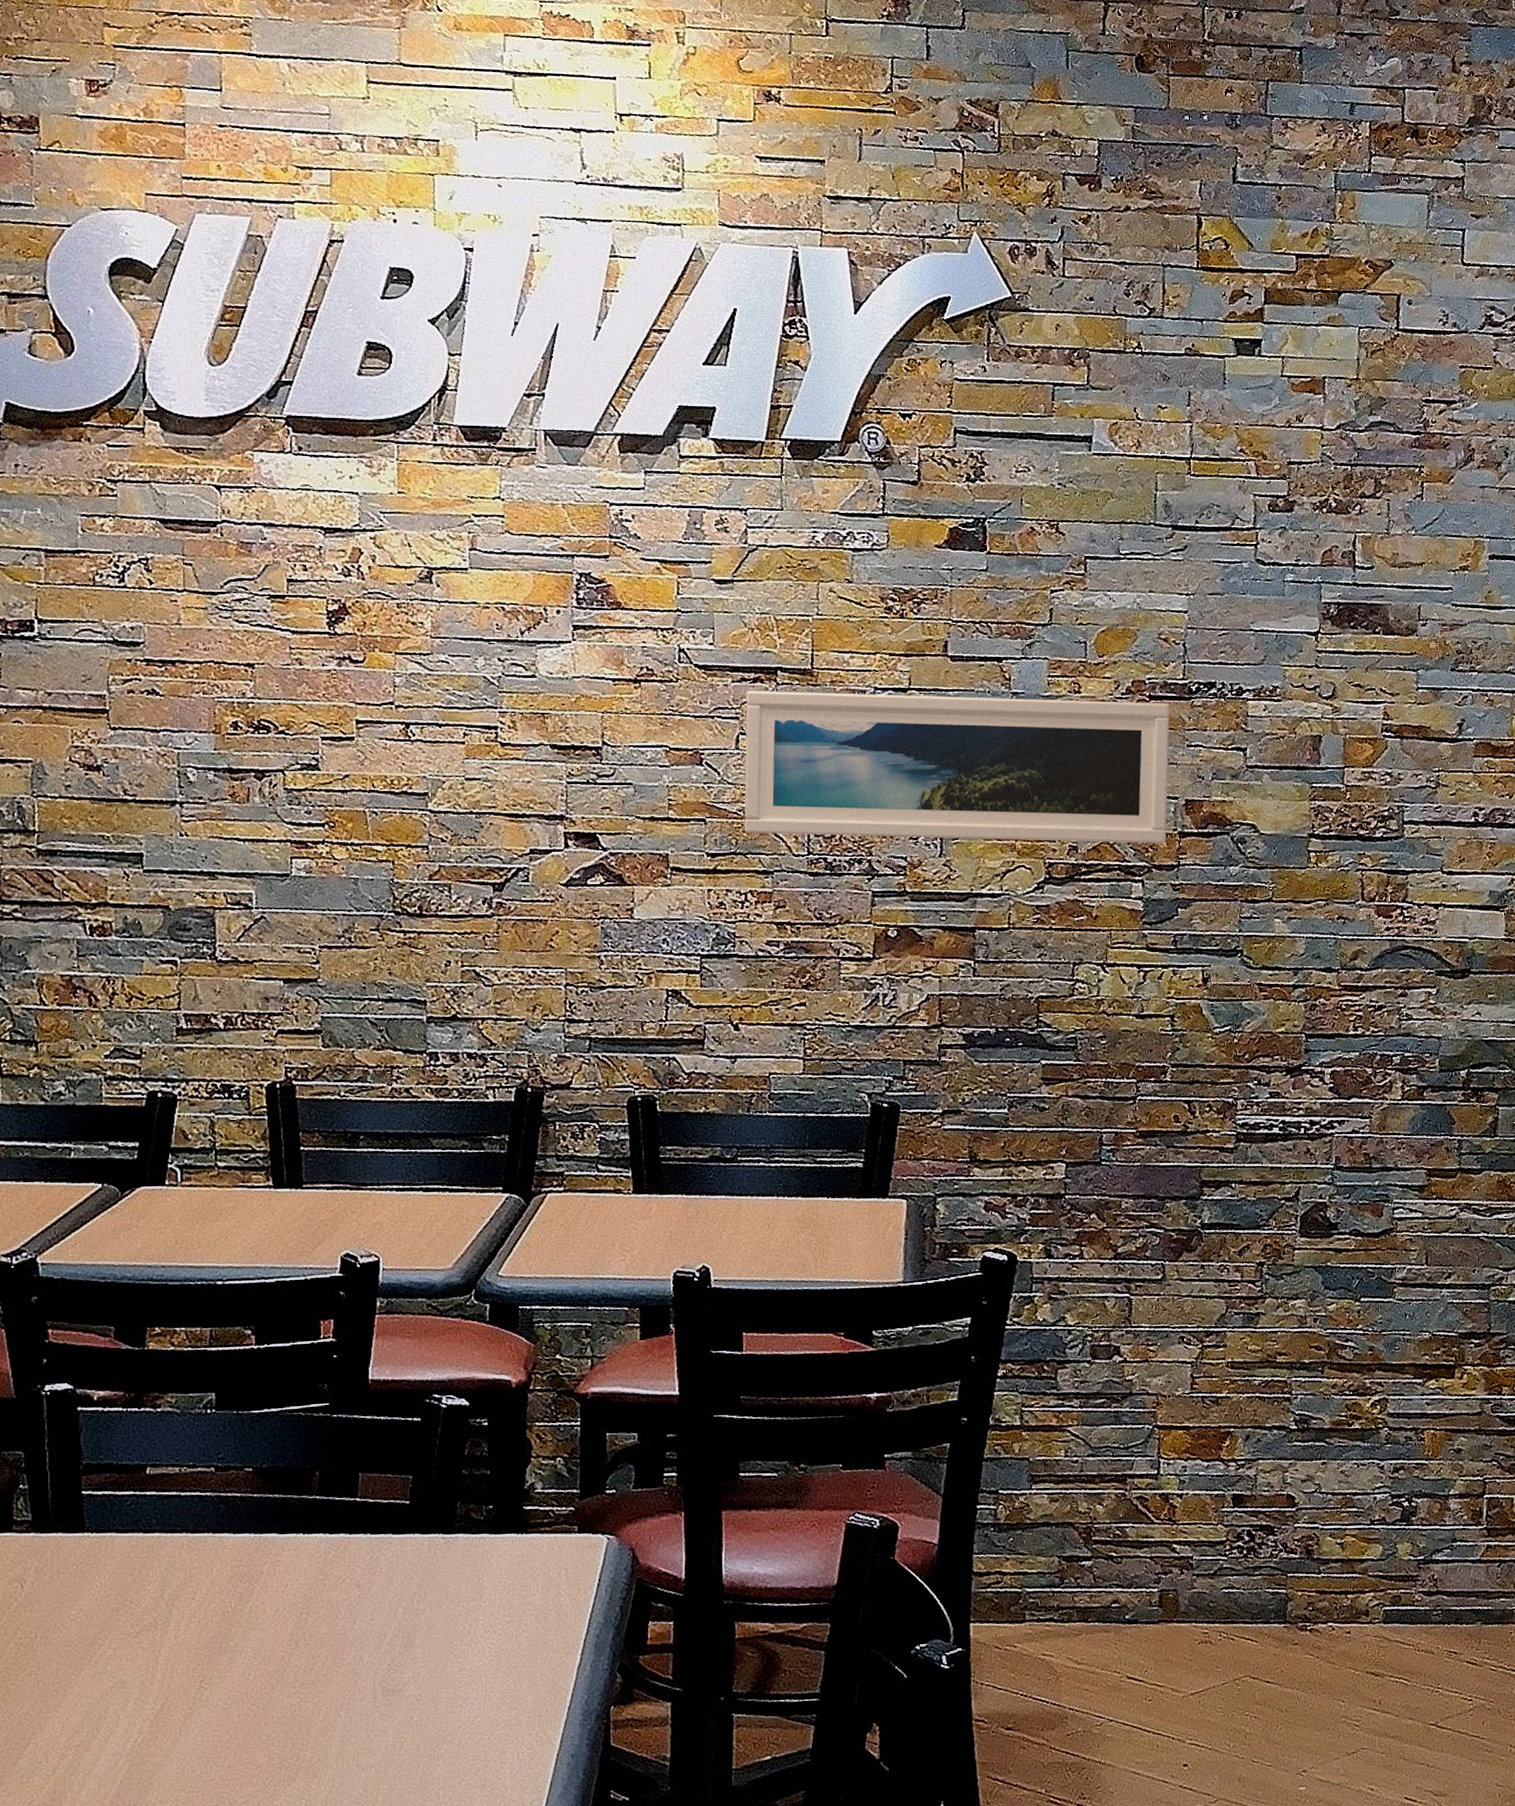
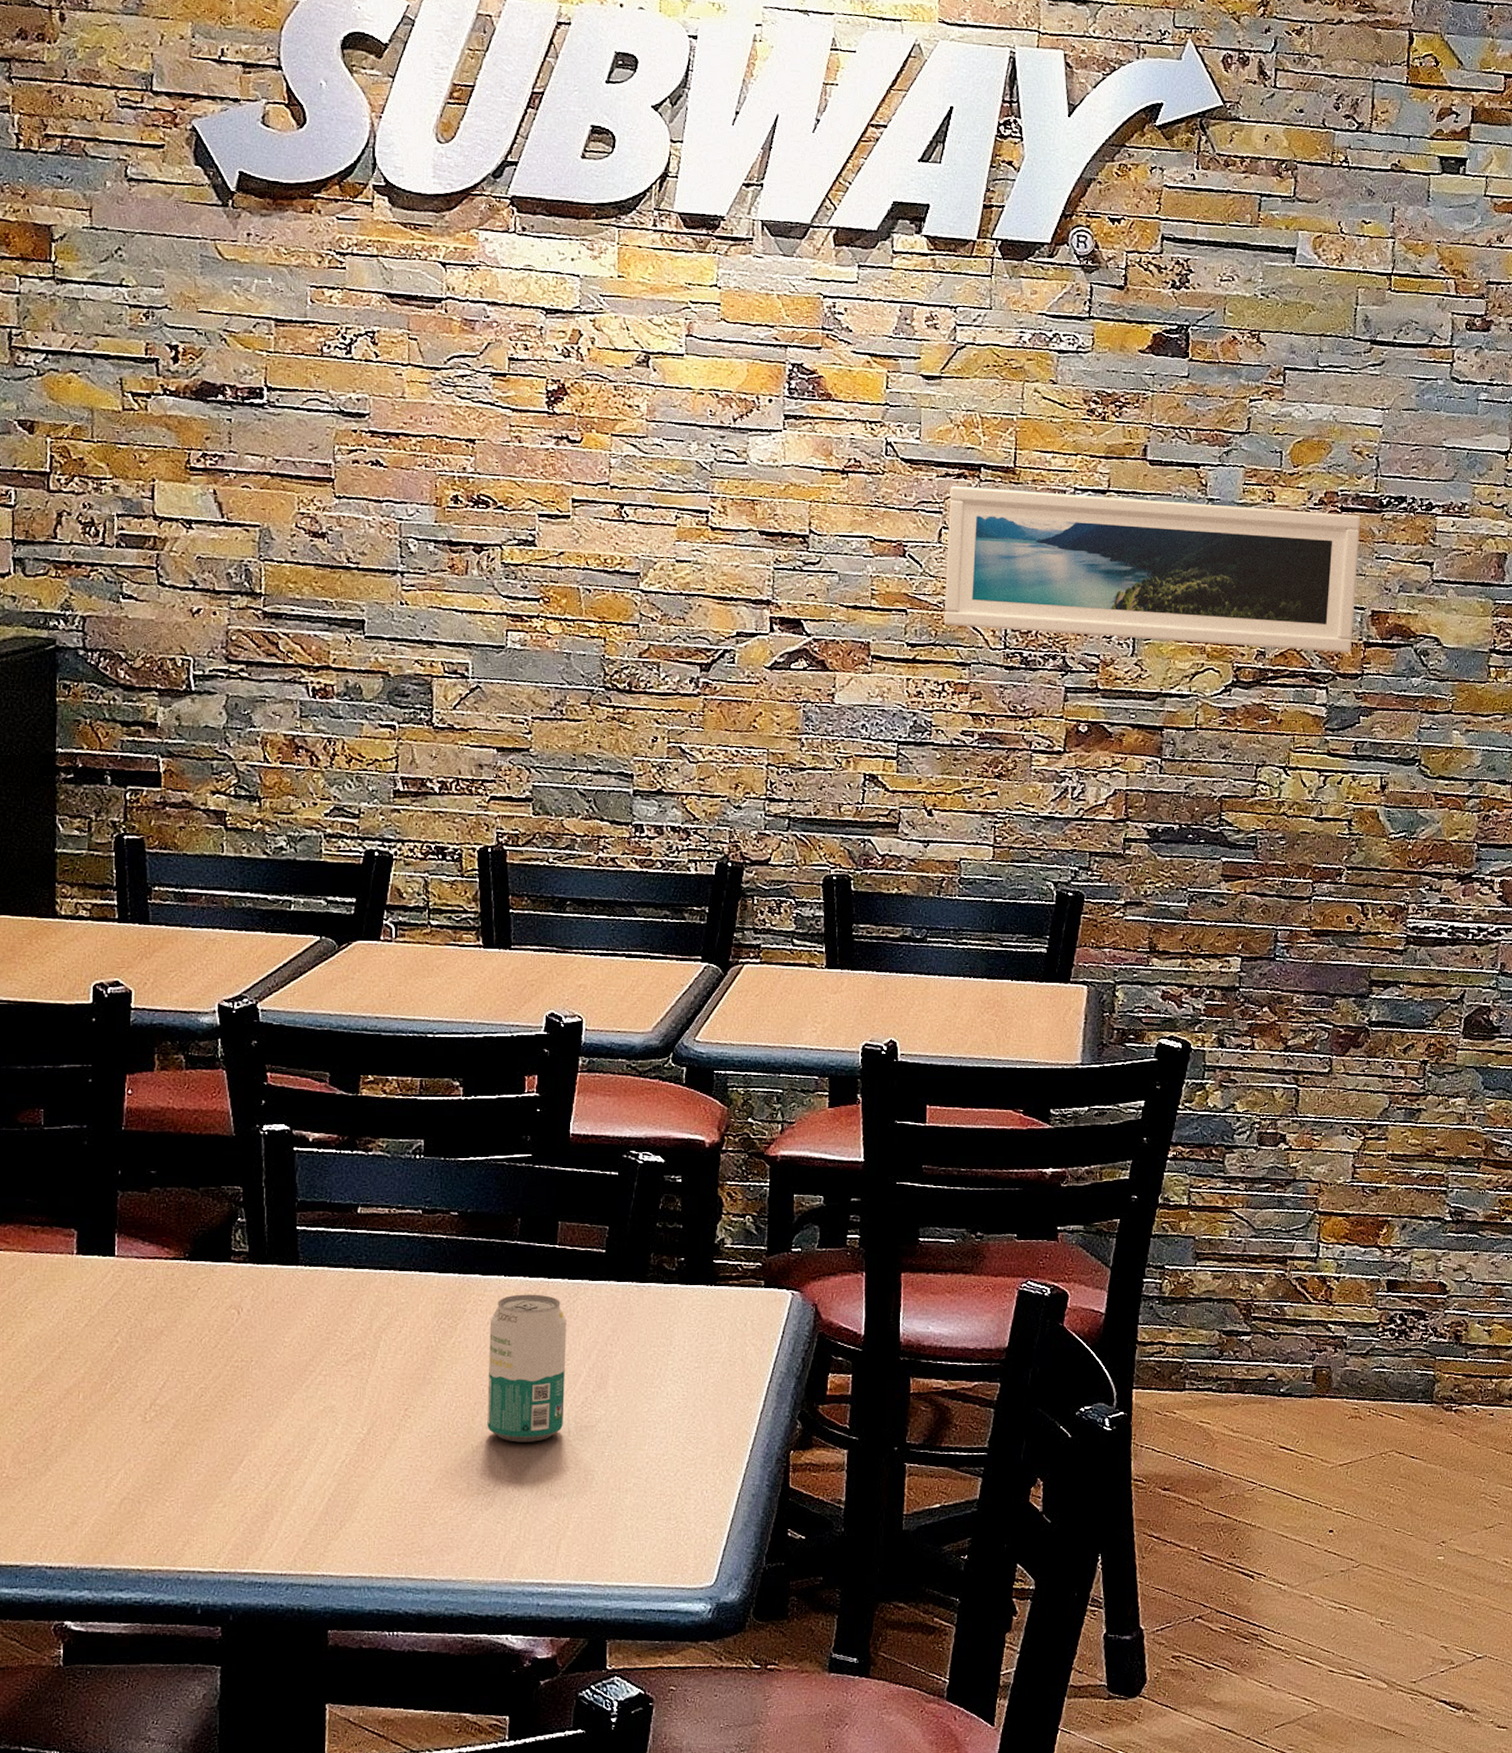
beverage can: none [288,1551,371,1711] -> present [487,1294,567,1442]

